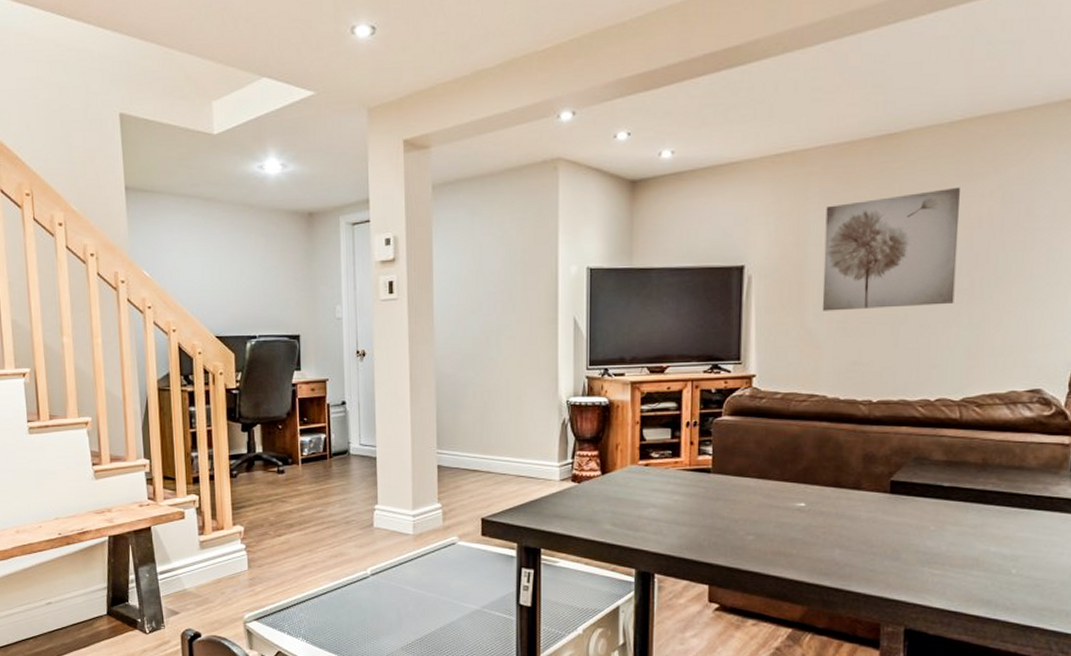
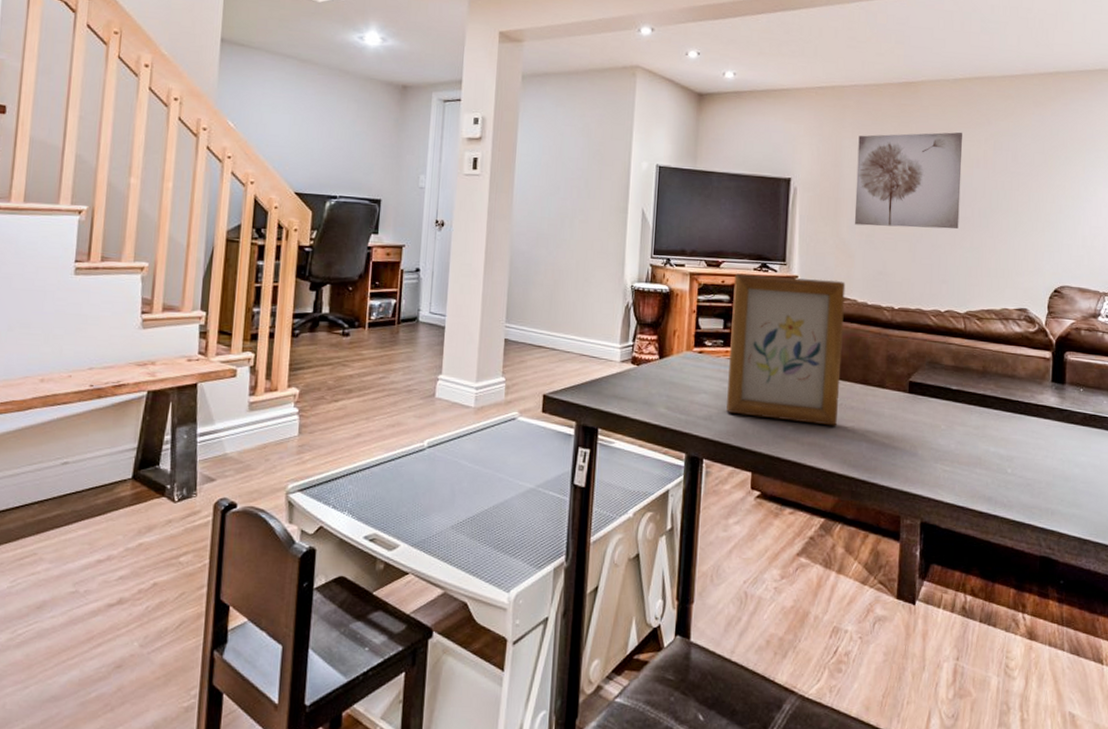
picture frame: none [678,377,813,533] -> present [726,273,846,426]

